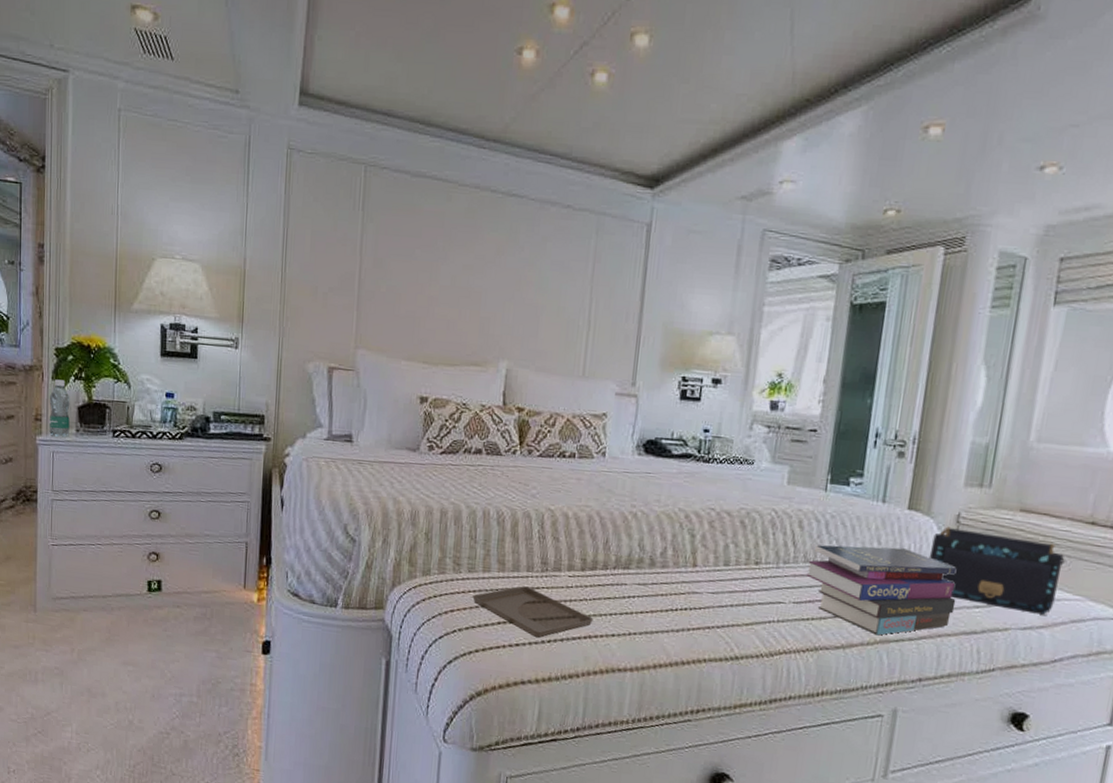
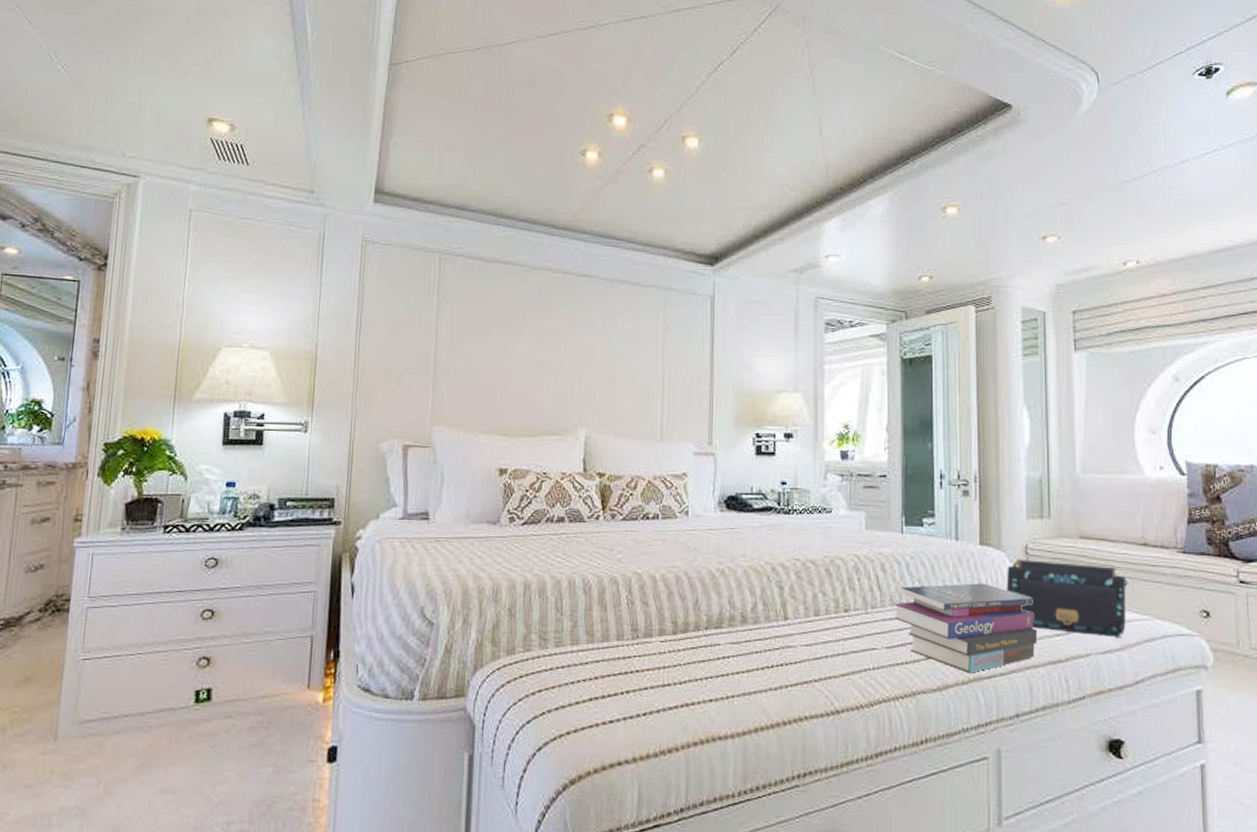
bottle: present [49,379,70,438] -> none [90,476,117,539]
tray: present [473,586,594,638] -> none [561,656,689,711]

